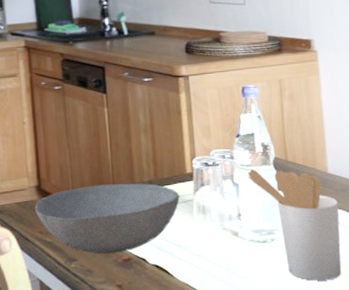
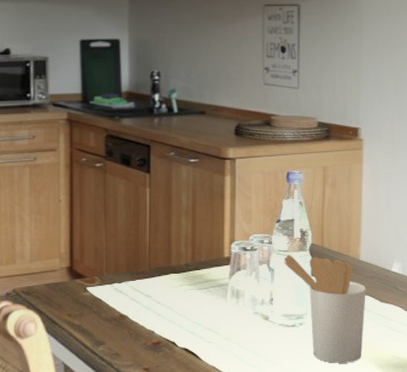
bowl: present [34,183,180,254] -> none [64,267,215,337]

